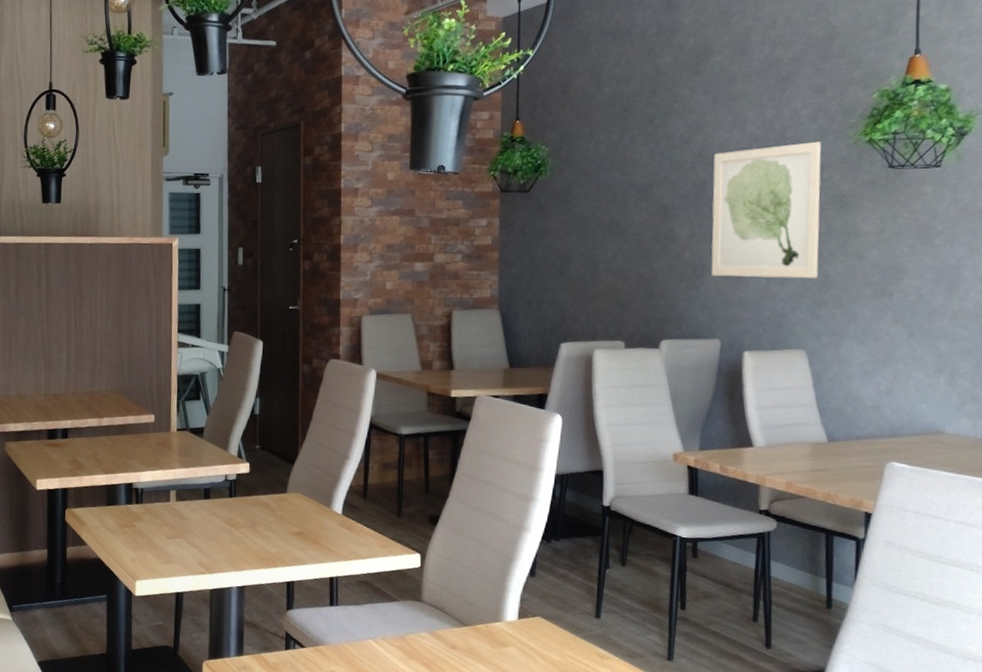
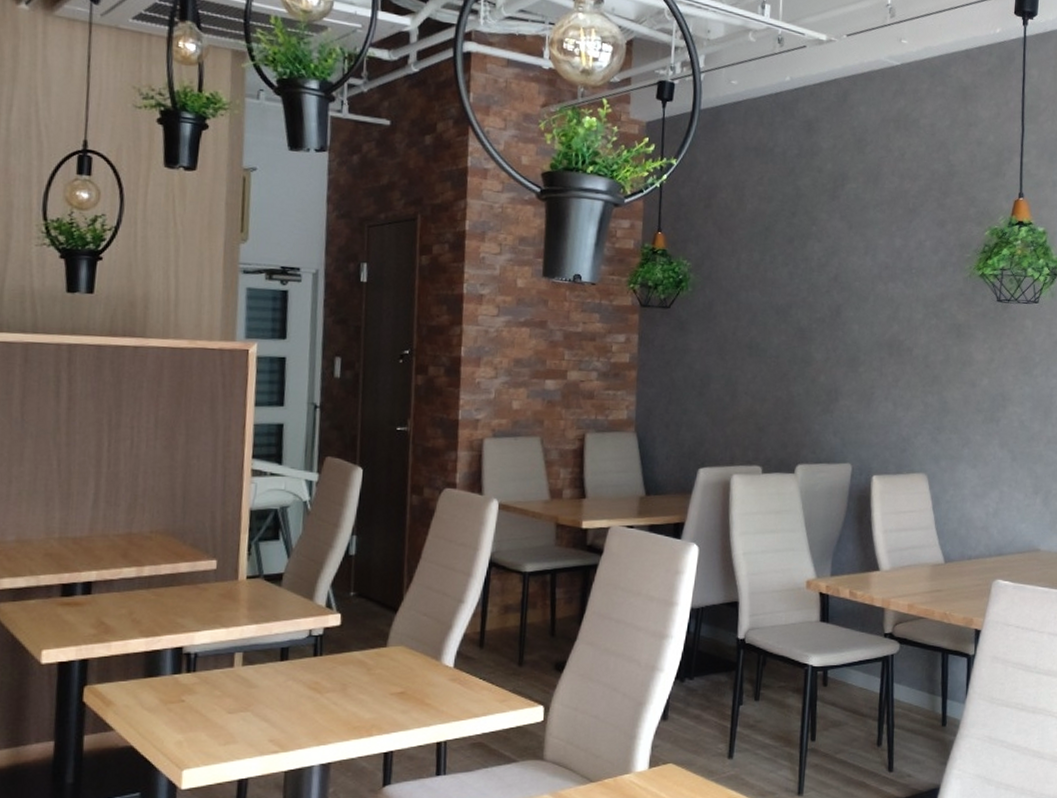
wall art: present [711,141,822,279] -> none [844,272,942,405]

